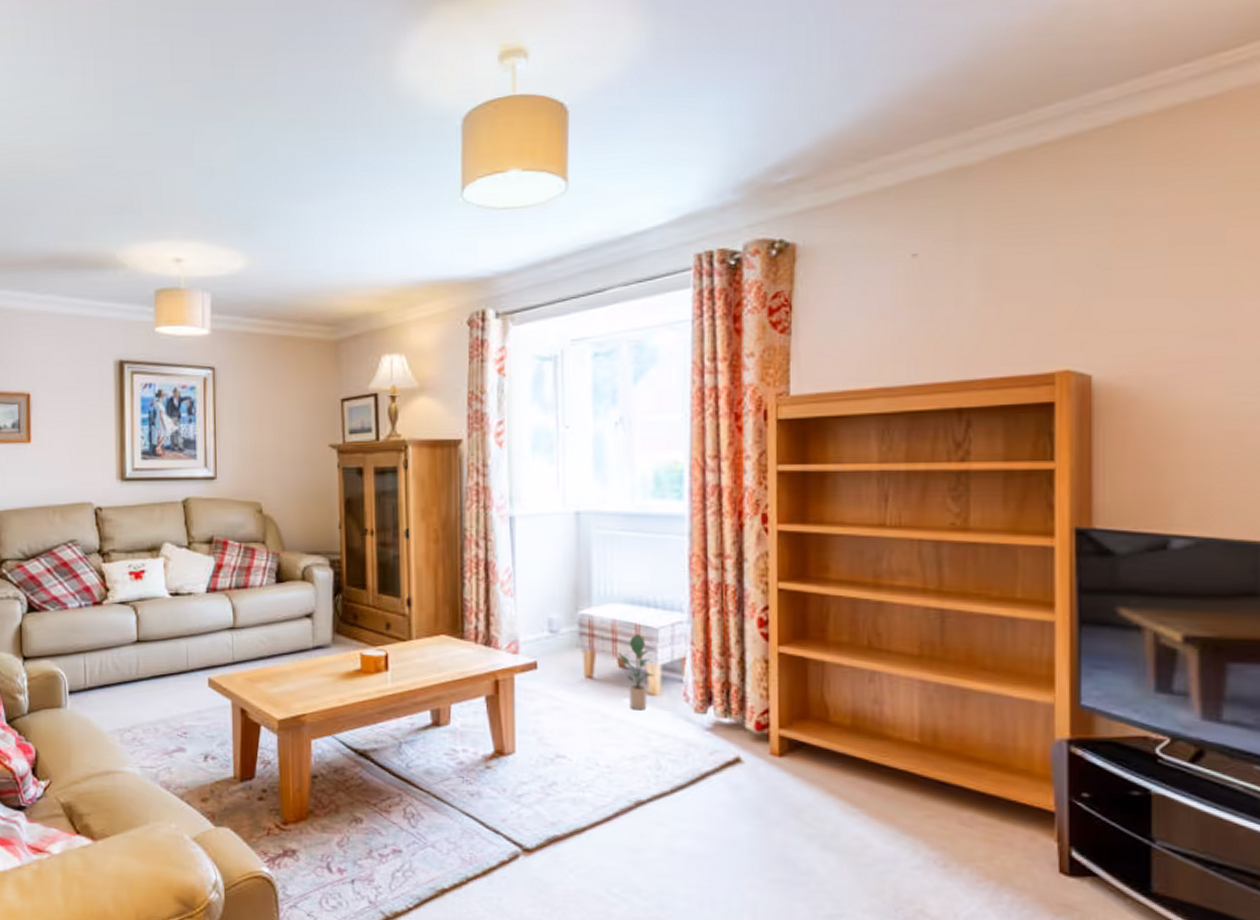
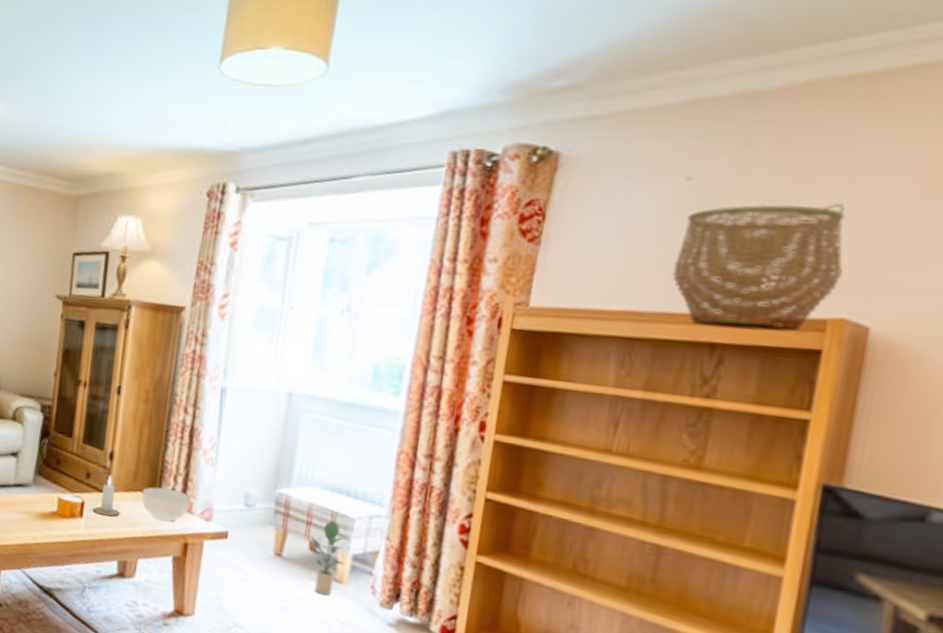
candle: none [397,621,426,665] -> present [92,474,120,517]
bowl: none [445,626,495,662] -> present [142,487,191,523]
basket: none [913,264,1062,393] -> present [671,204,846,333]

